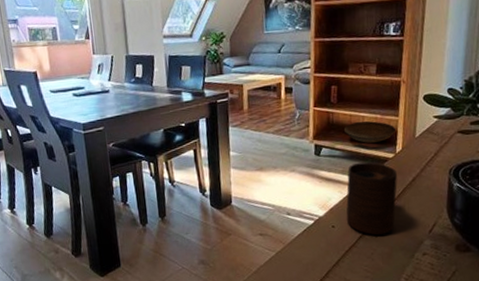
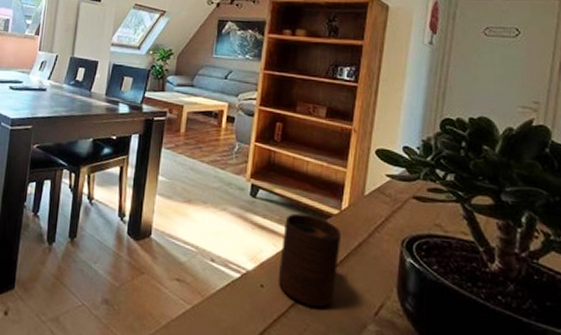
decorative bowl: present [344,121,396,144] -> none [286,166,344,195]

